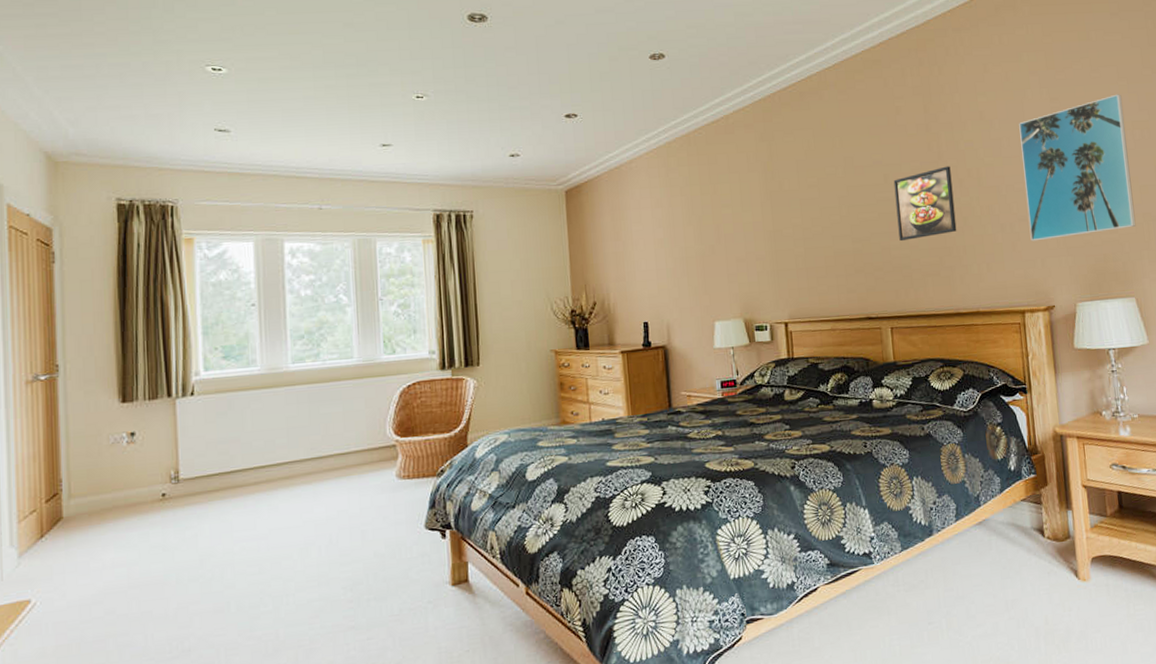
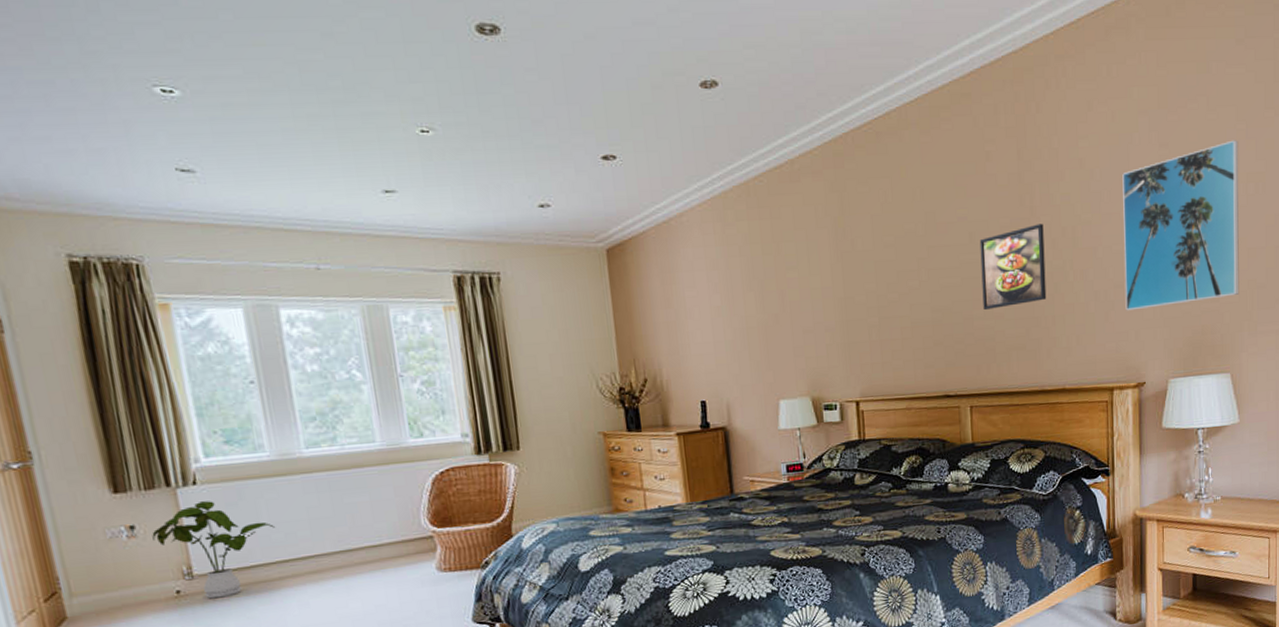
house plant: none [149,410,258,502] -> present [152,501,276,599]

